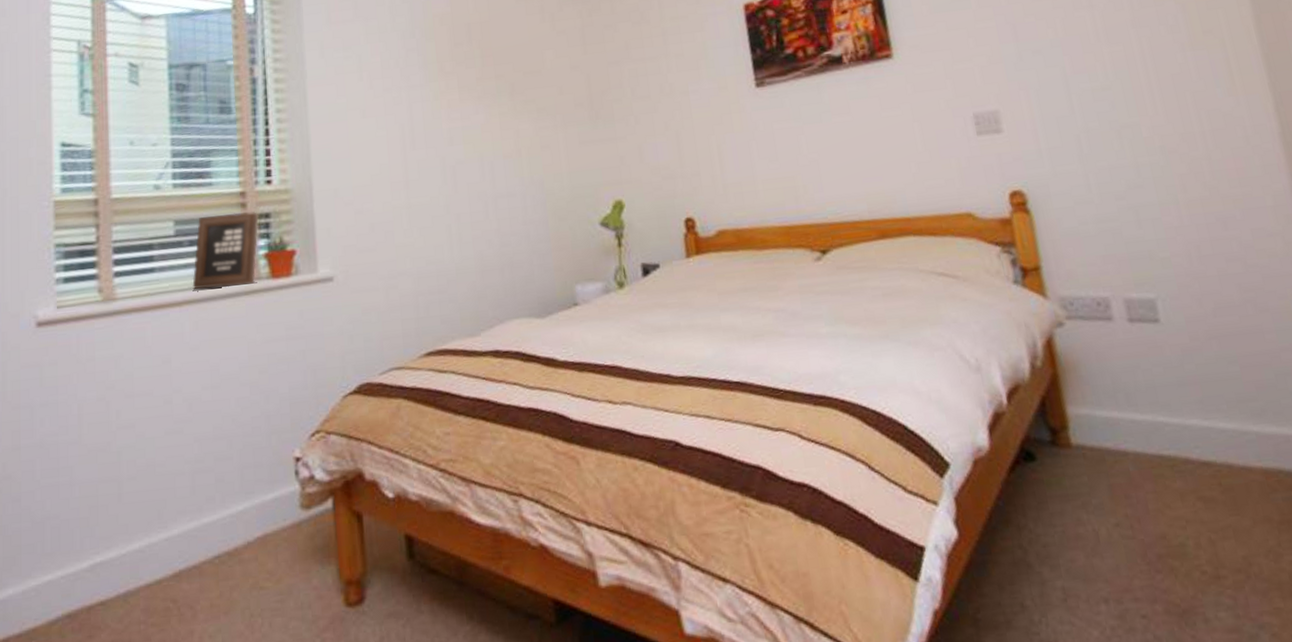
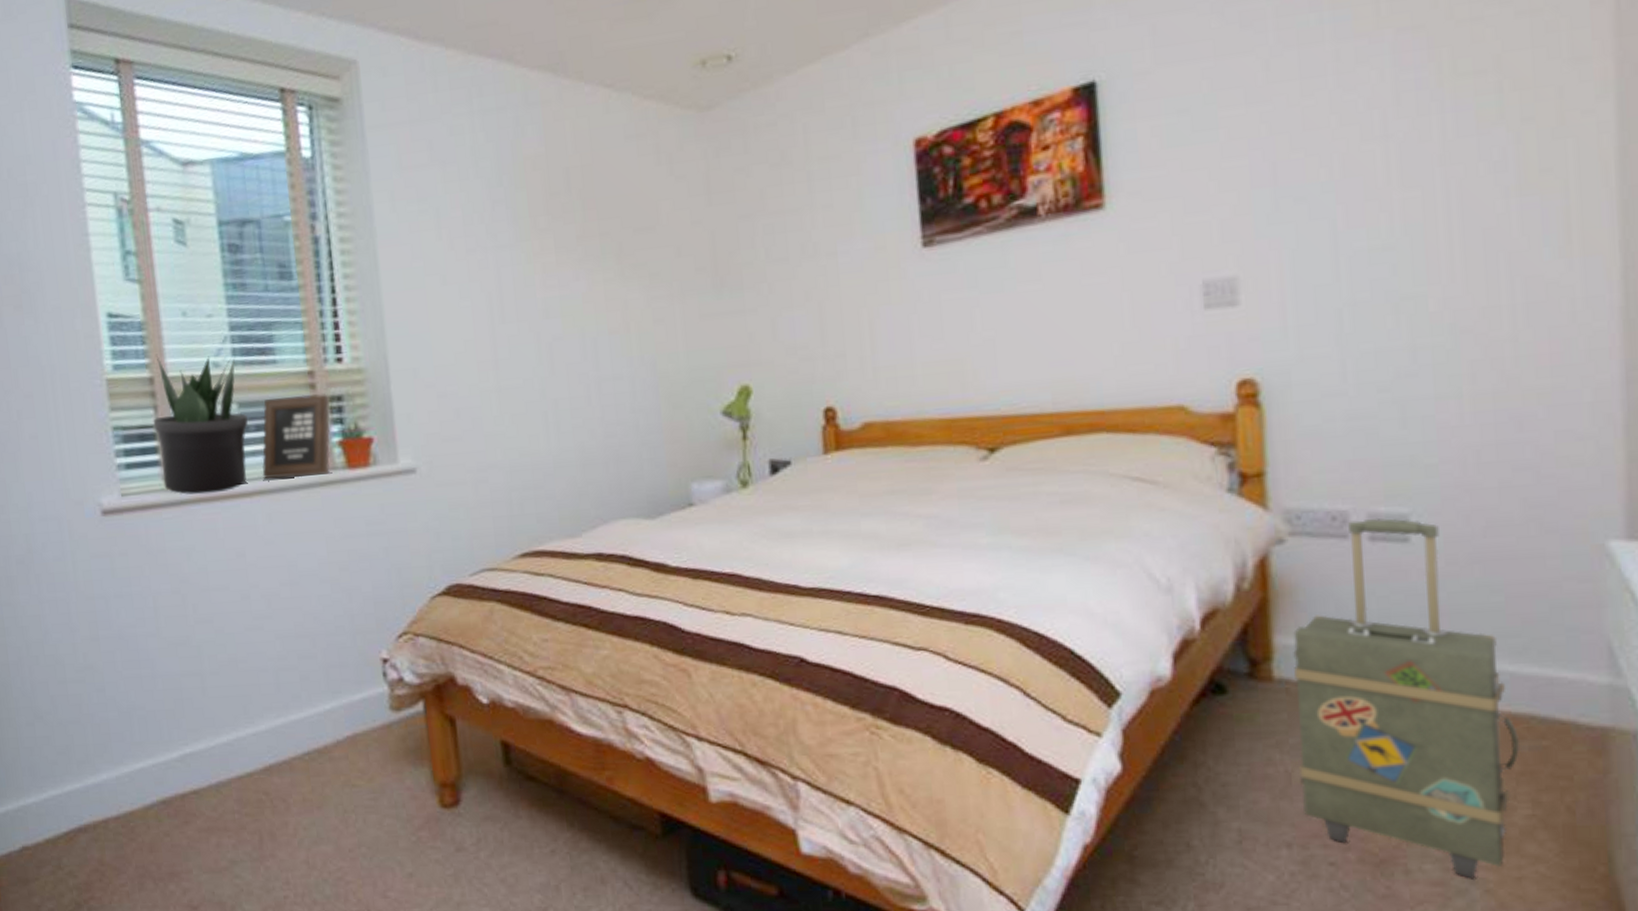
planter: none [94,178,182,306] -> present [153,354,248,495]
suitcase: none [1082,302,1282,624] -> present [1293,517,1521,879]

